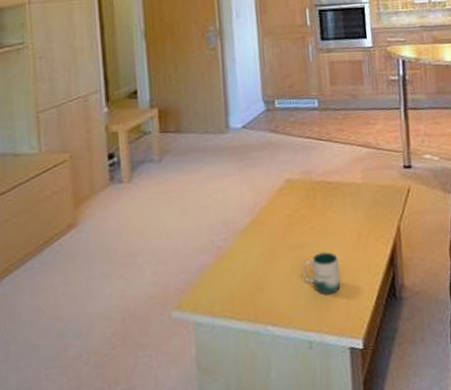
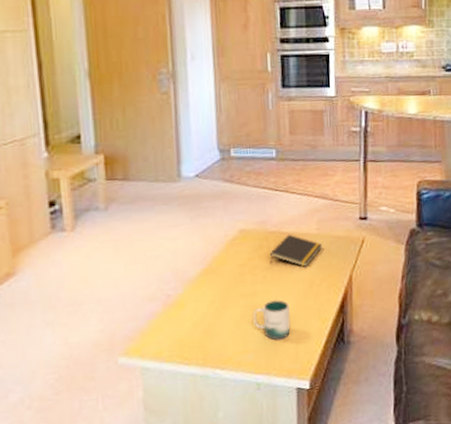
notepad: none [316,183,369,218] -> present [269,234,323,267]

